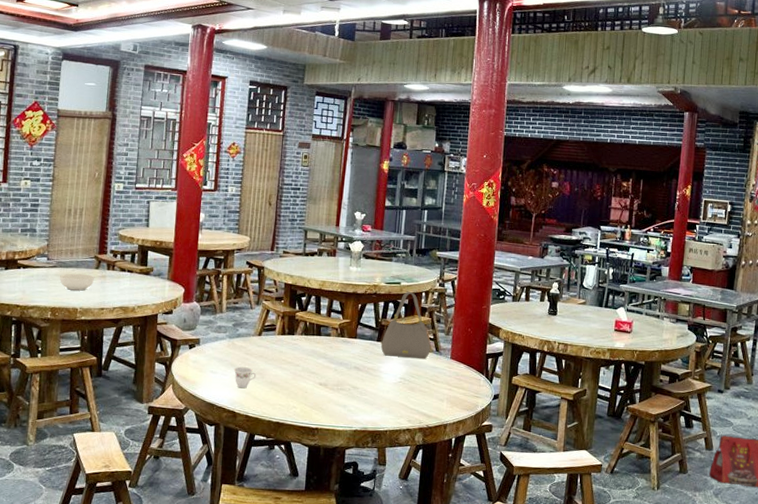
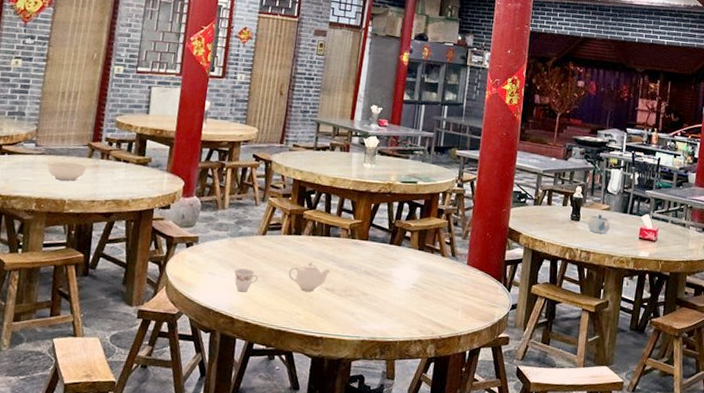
teapot: none [283,359,323,387] -> present [288,262,331,292]
handbag: present [380,291,432,359] -> none [393,191,448,264]
teapot: none [564,308,587,327] -> present [587,214,611,234]

